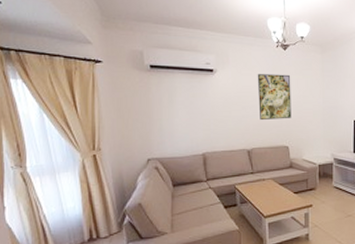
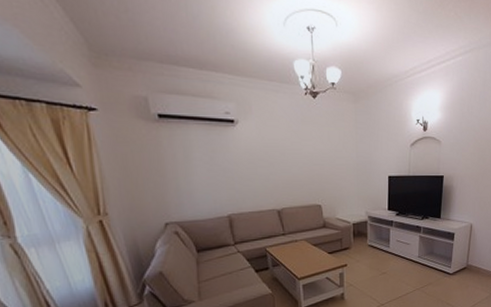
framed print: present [257,74,292,121] -> none [284,125,324,178]

